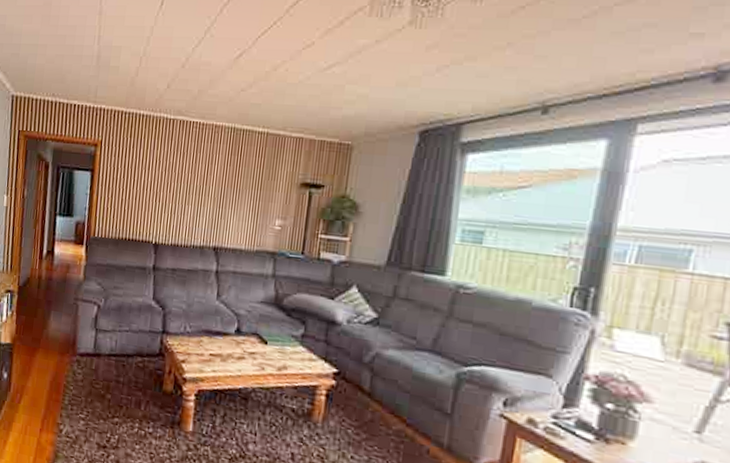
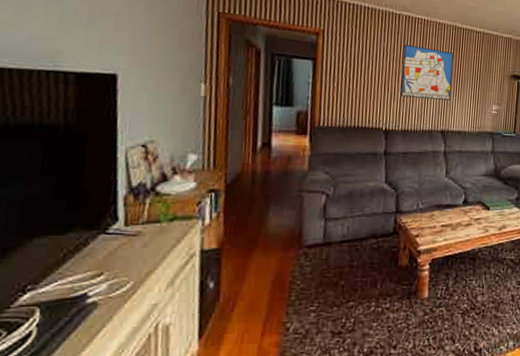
wall art: none [172,152,231,213] -> present [401,44,454,101]

